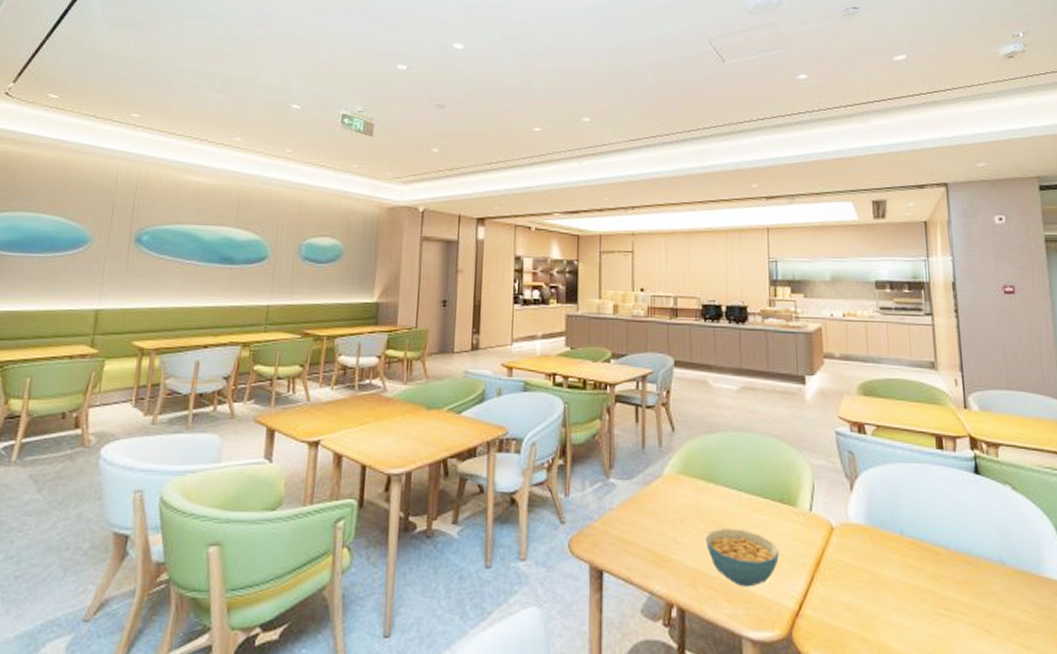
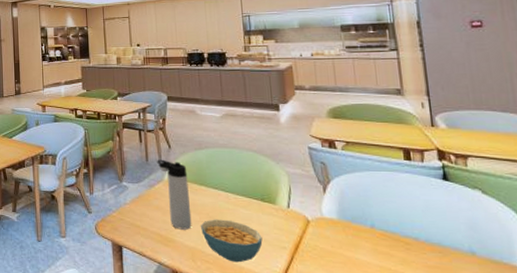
thermos bottle: none [656,446,695,544] -> present [157,159,192,230]

